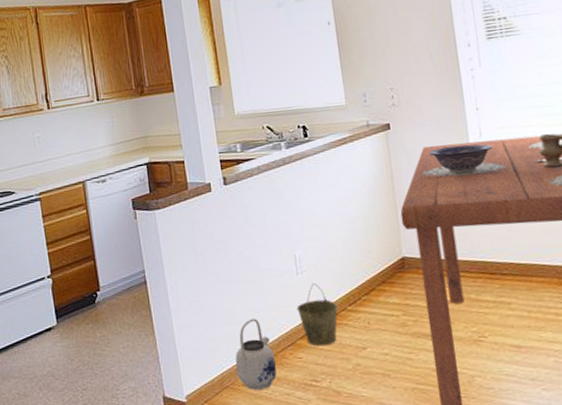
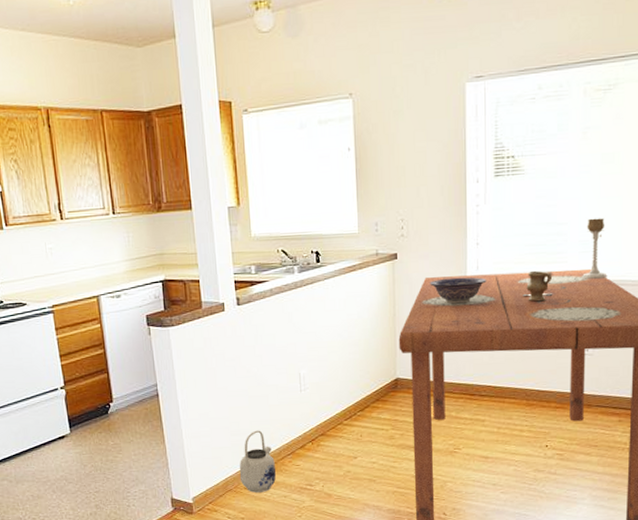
bucket: present [296,283,339,346] -> none [298,400,336,455]

